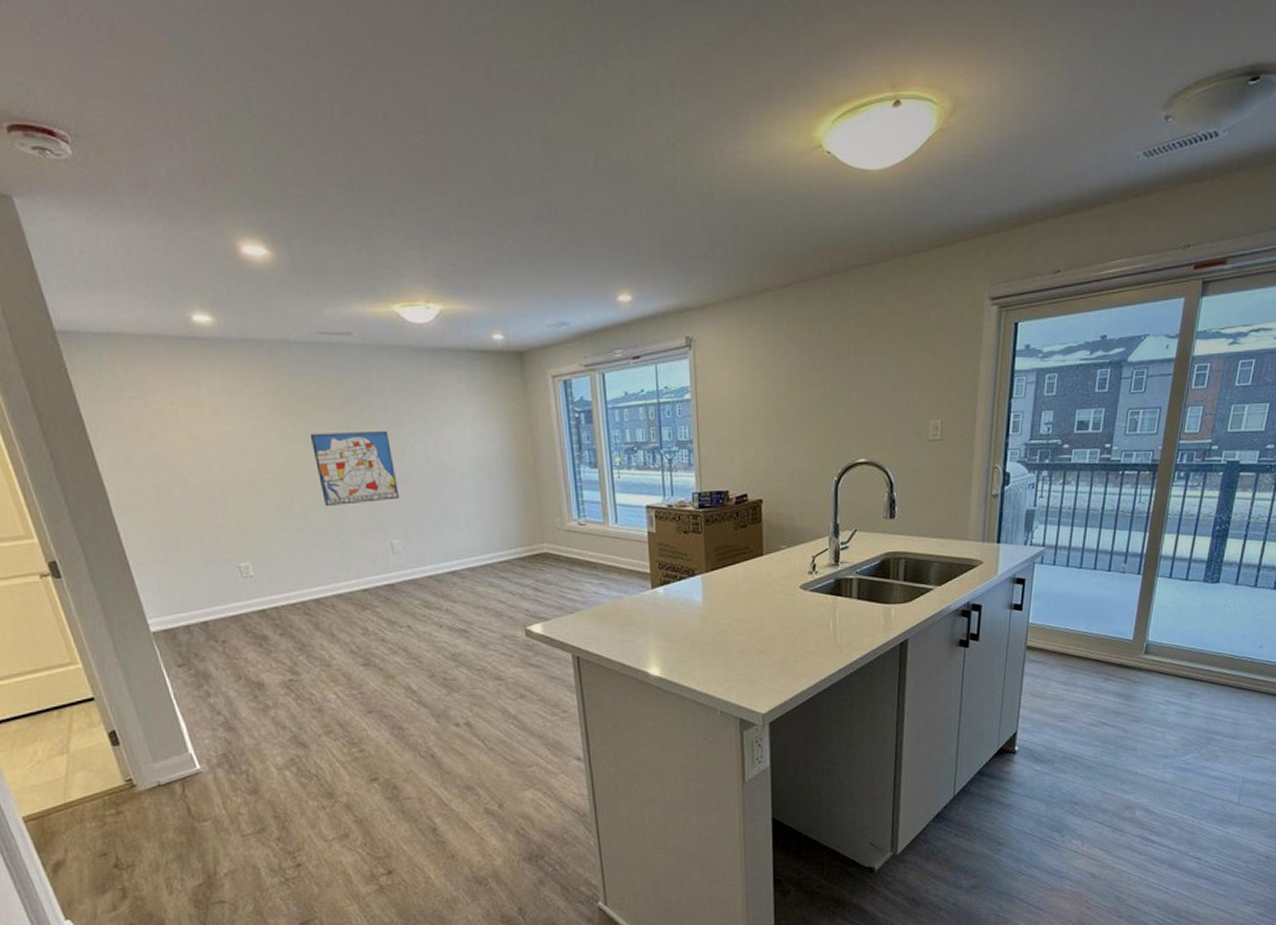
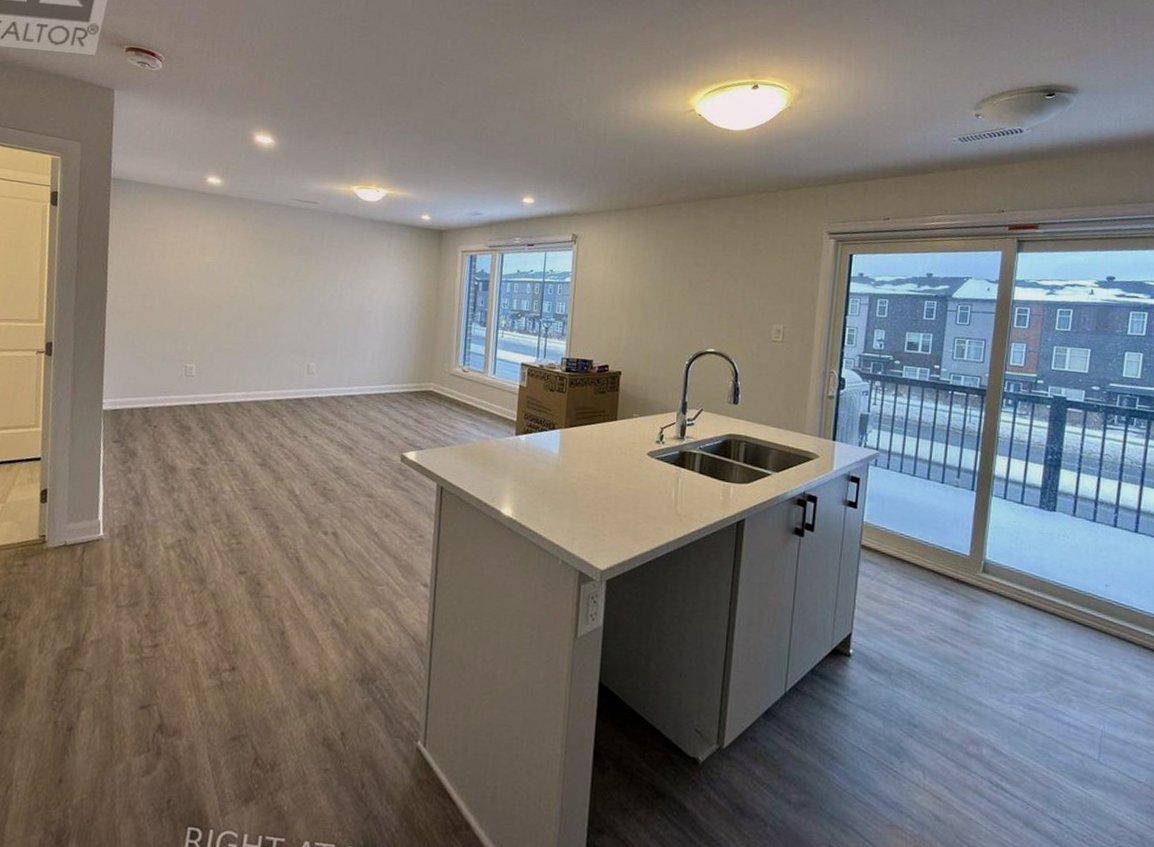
wall art: present [309,431,399,506] -> none [264,271,327,330]

